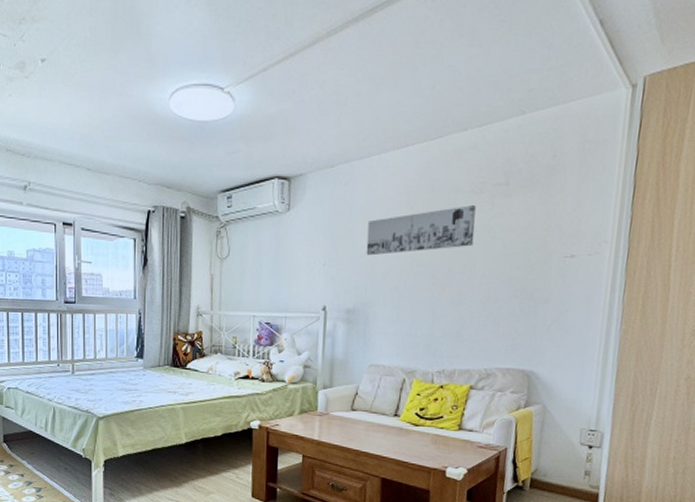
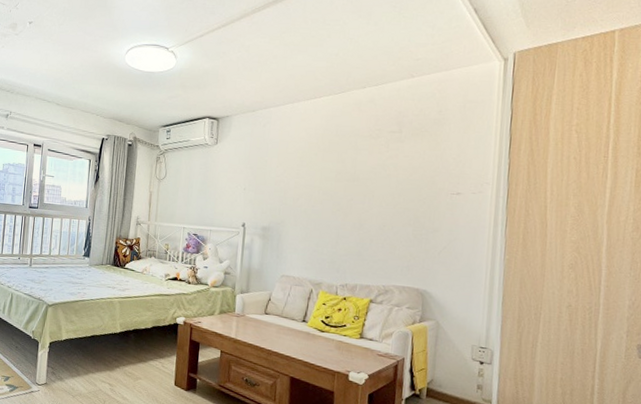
wall art: present [366,205,476,256] -> none [280,147,374,184]

